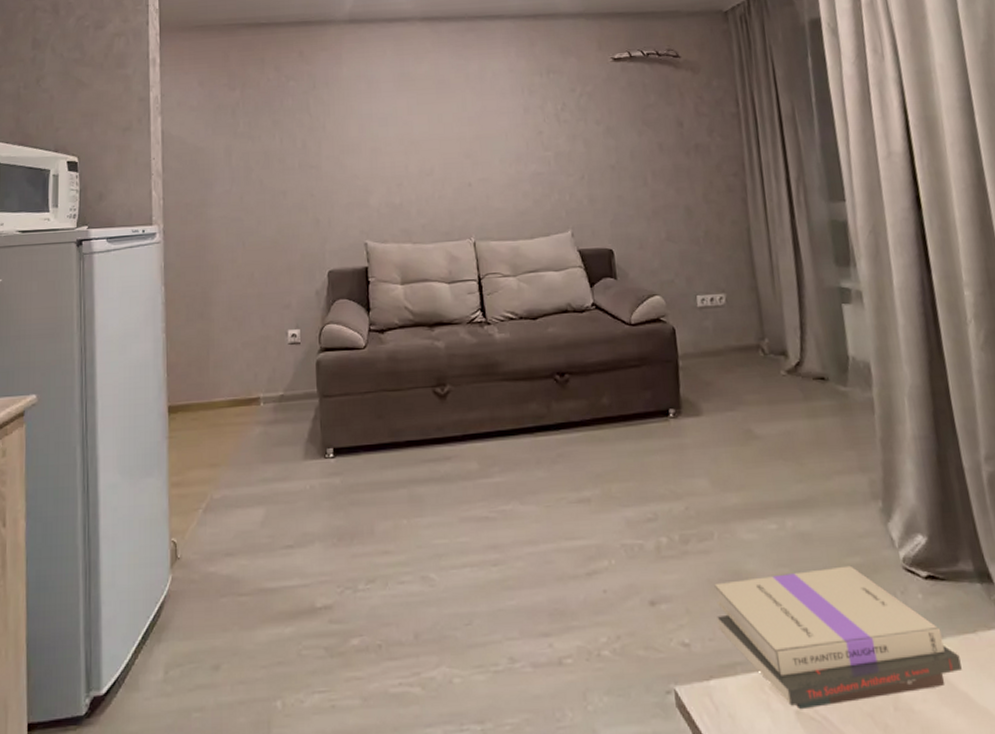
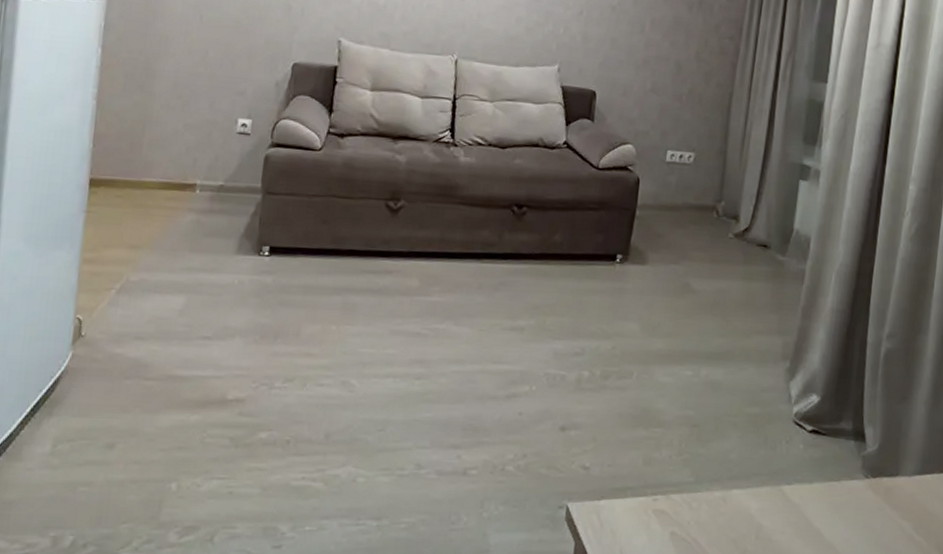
books: present [714,565,962,710] -> none [618,414,821,532]

